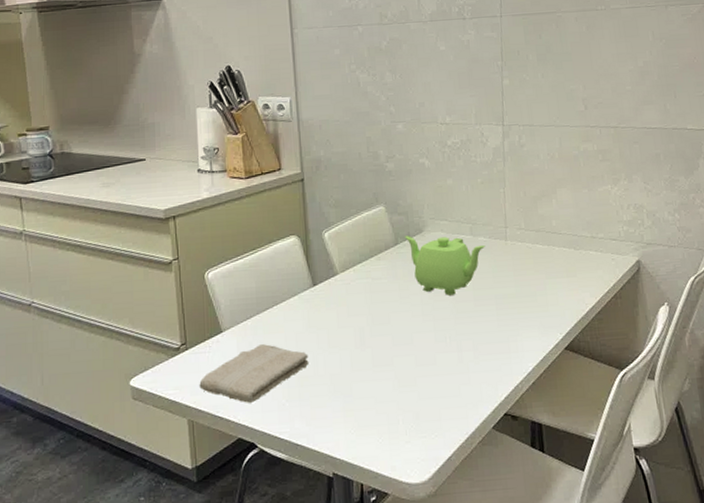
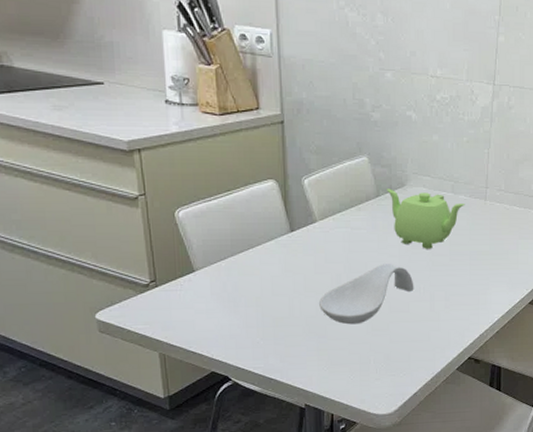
washcloth: present [199,344,309,403] -> none [170,285,284,340]
spoon rest: none [343,313,440,382] -> present [319,264,414,325]

